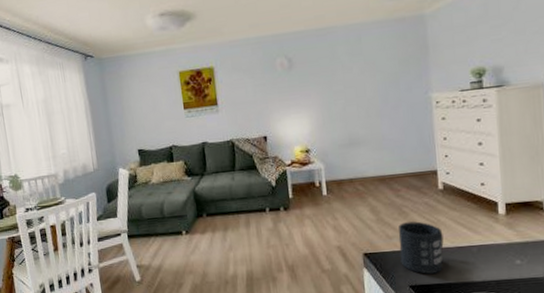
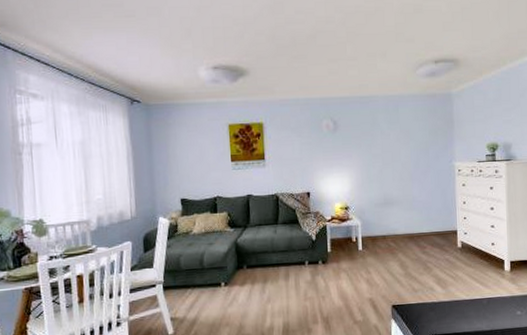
mug: present [398,221,444,274] -> none [423,276,460,324]

